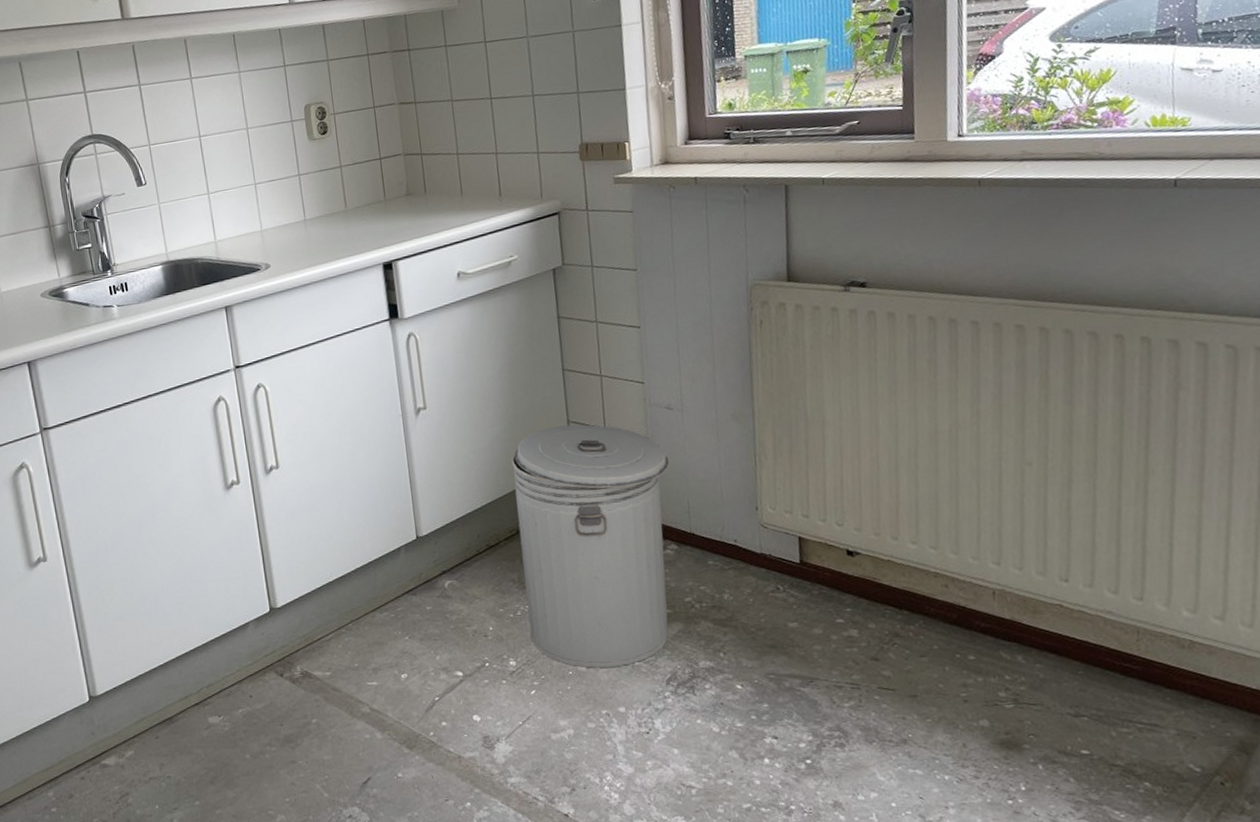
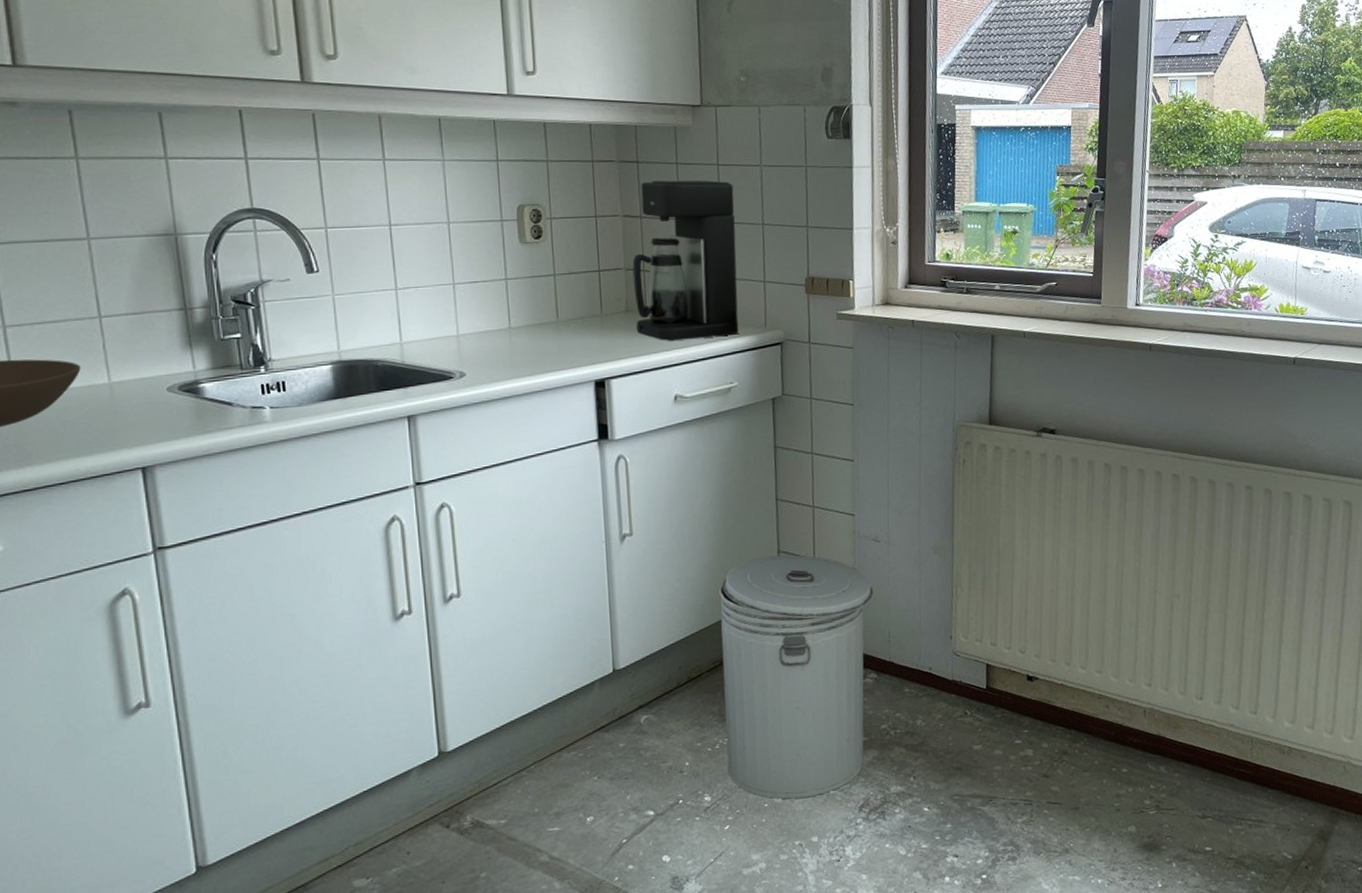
coffee maker: none [410,57,516,221] -> present [632,180,739,342]

